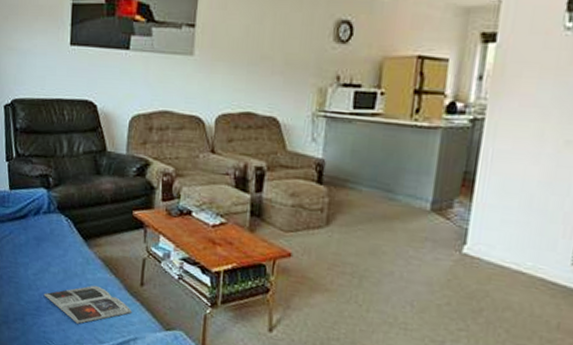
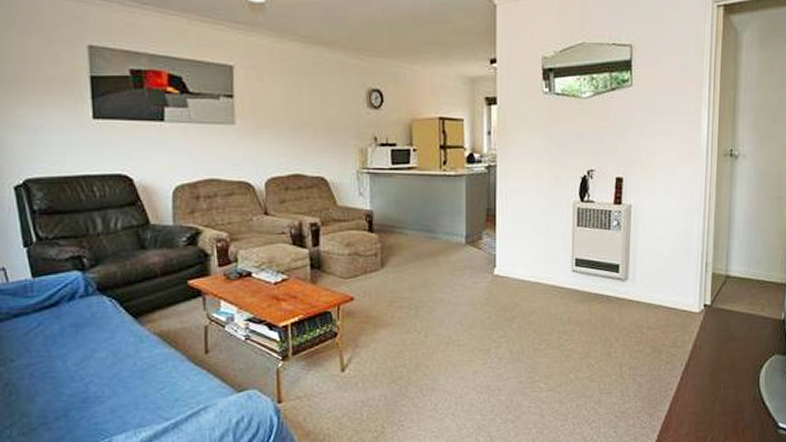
magazine: present [43,285,132,324] -> none [90,362,198,406]

